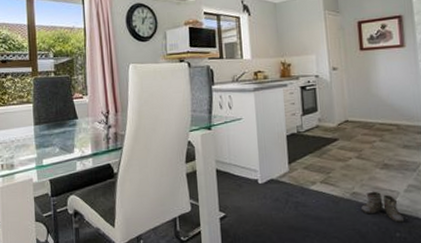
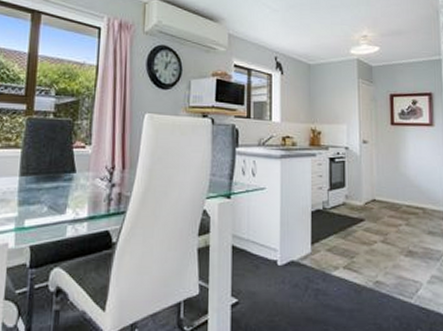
boots: present [361,191,405,223] -> none [384,281,427,318]

